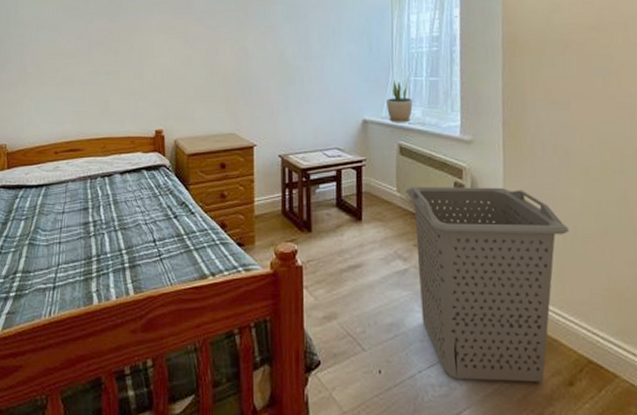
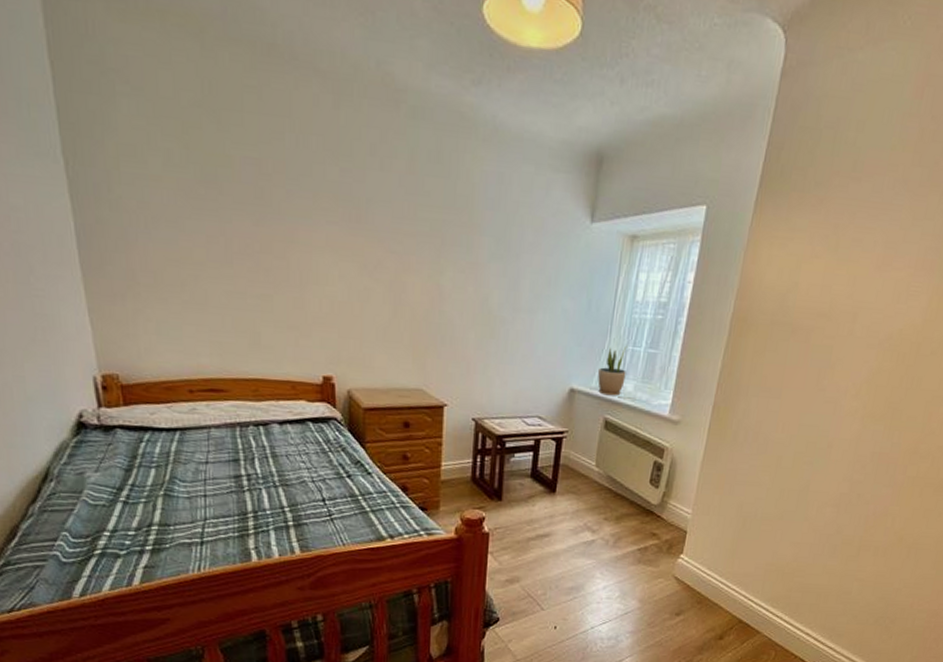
laundry basket: present [405,186,570,383] -> none [601,462,751,637]

